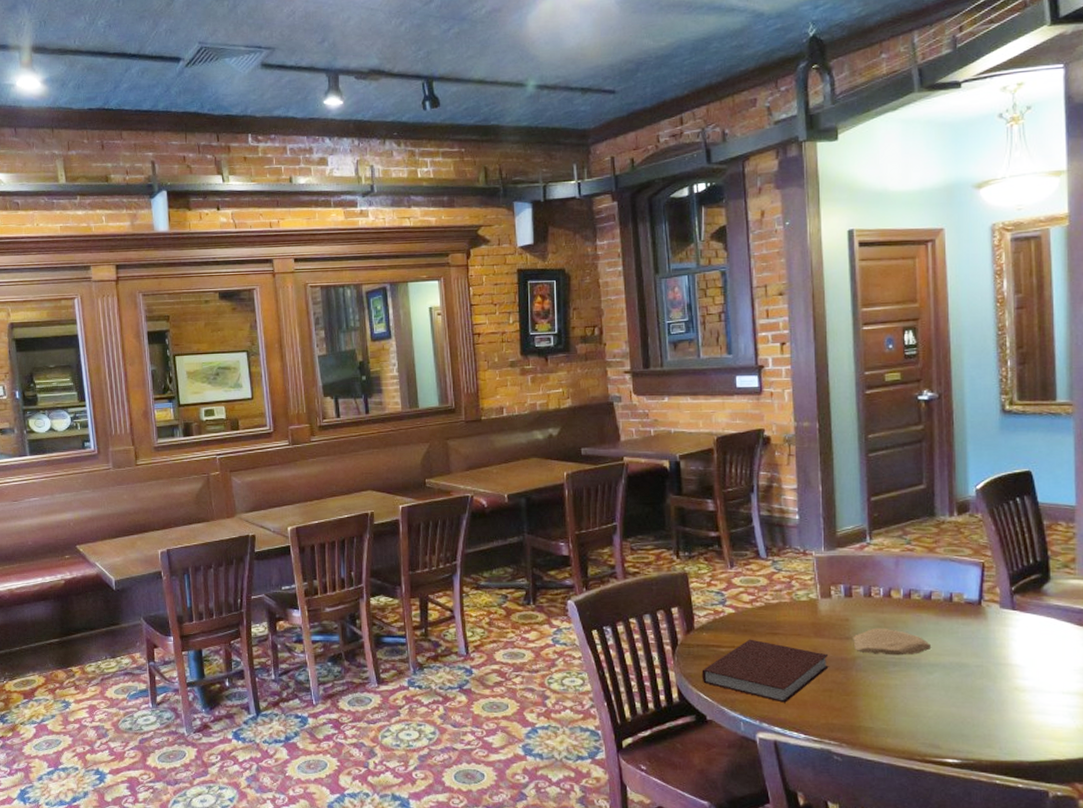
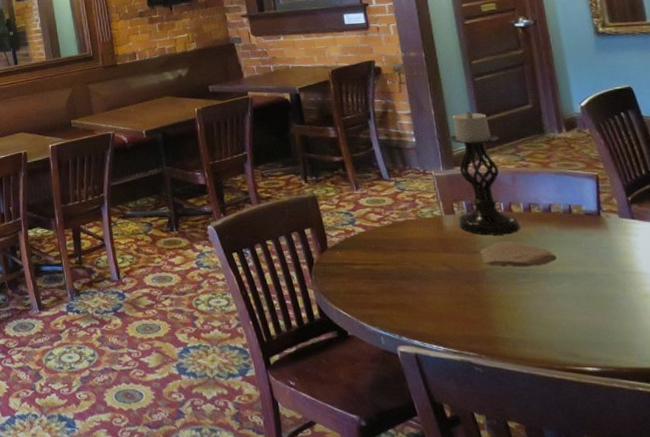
notebook: present [701,639,829,703] -> none [339,256,460,316]
candle holder: none [834,488,897,621] -> present [448,110,520,235]

